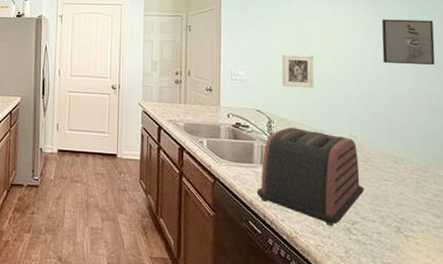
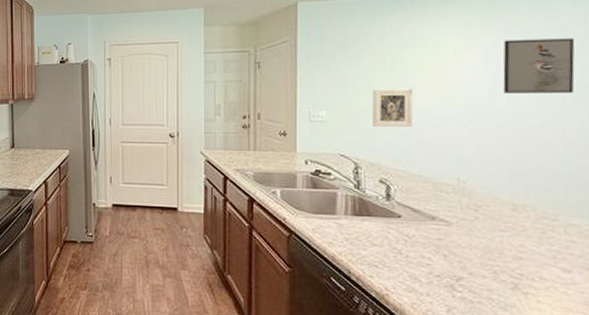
toaster: present [256,127,364,227] -> none [340,174,473,283]

